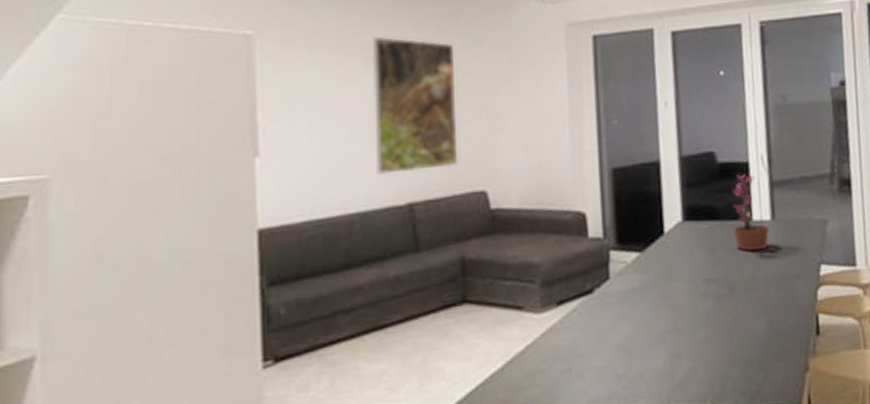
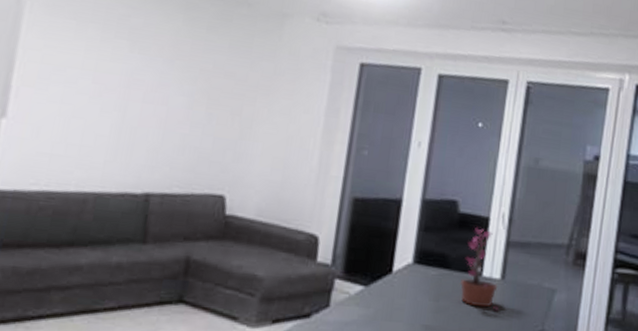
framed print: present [372,36,458,174] -> none [119,23,221,165]

